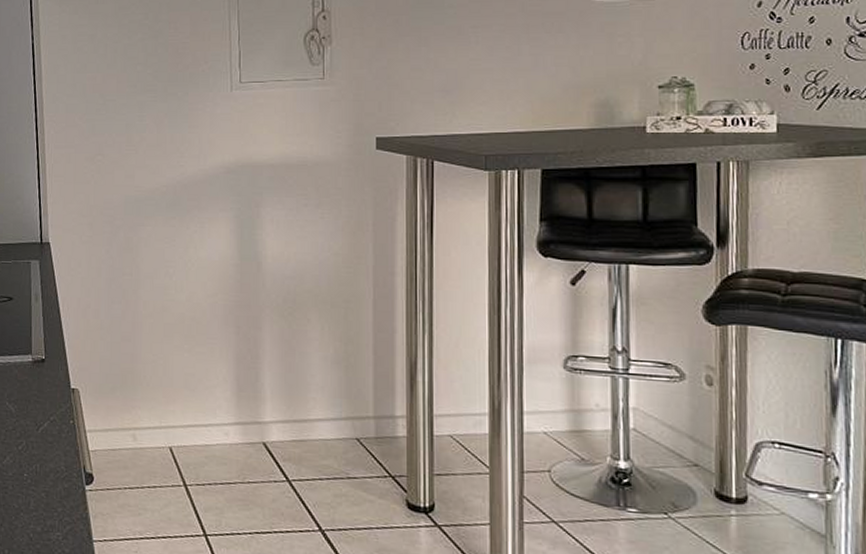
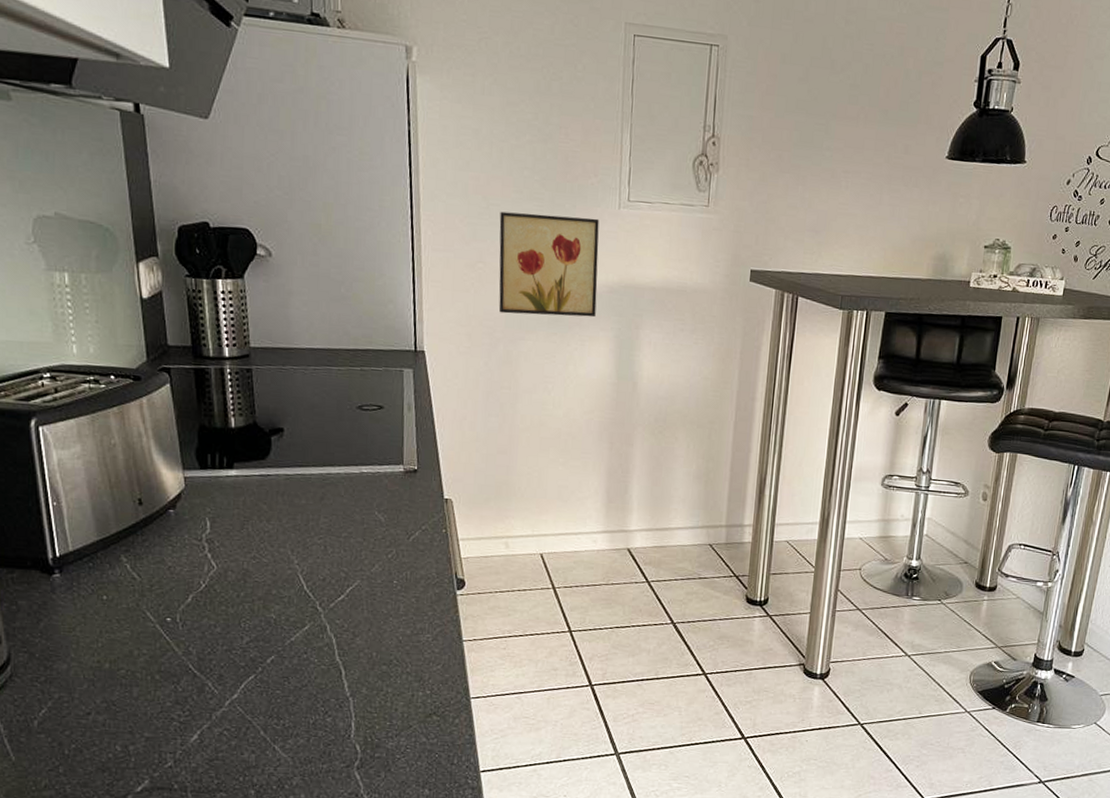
wall art: none [116,103,214,202] -> present [498,211,599,318]

